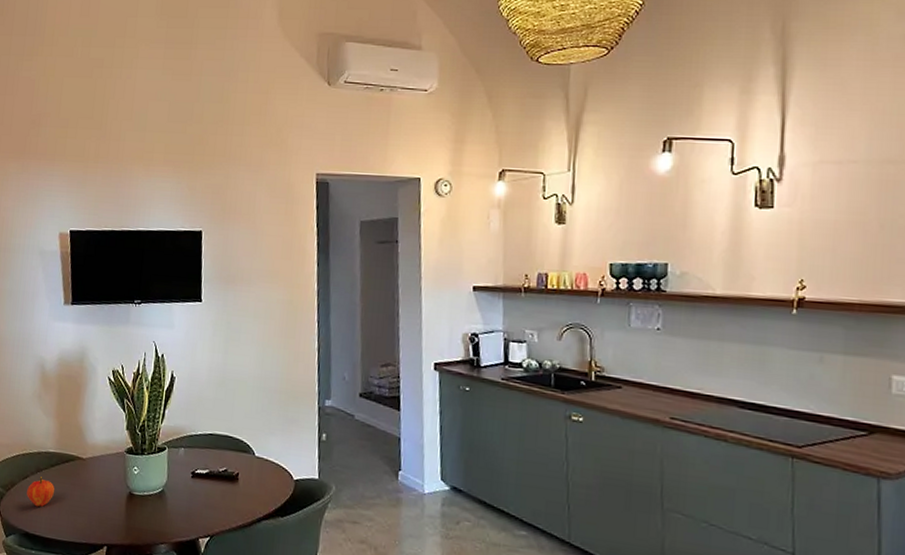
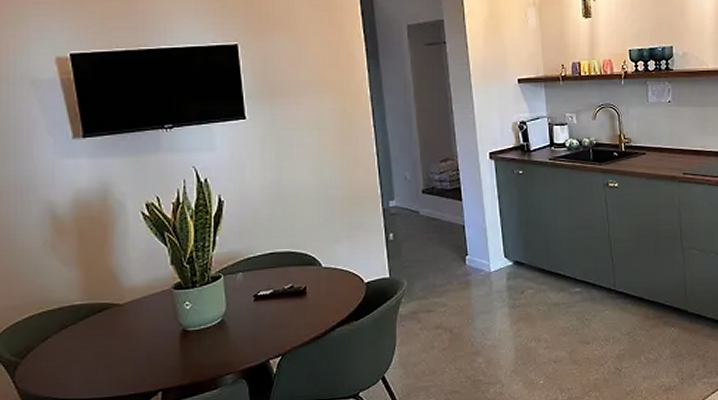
fruit: present [27,476,55,507] -> none [50,334,86,369]

